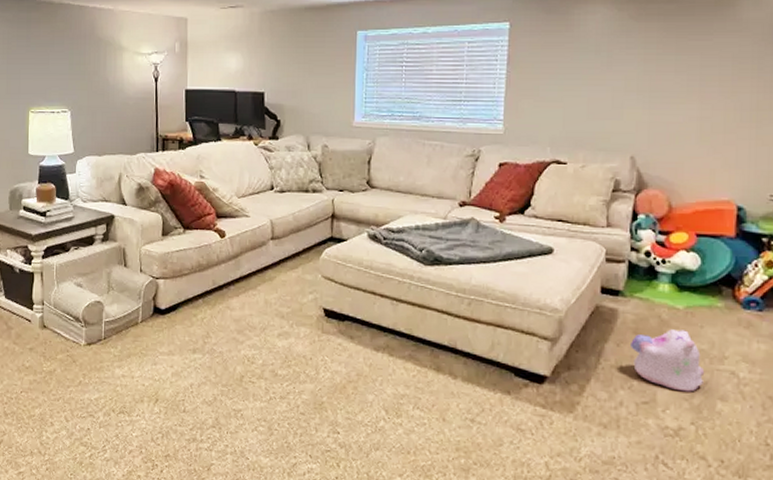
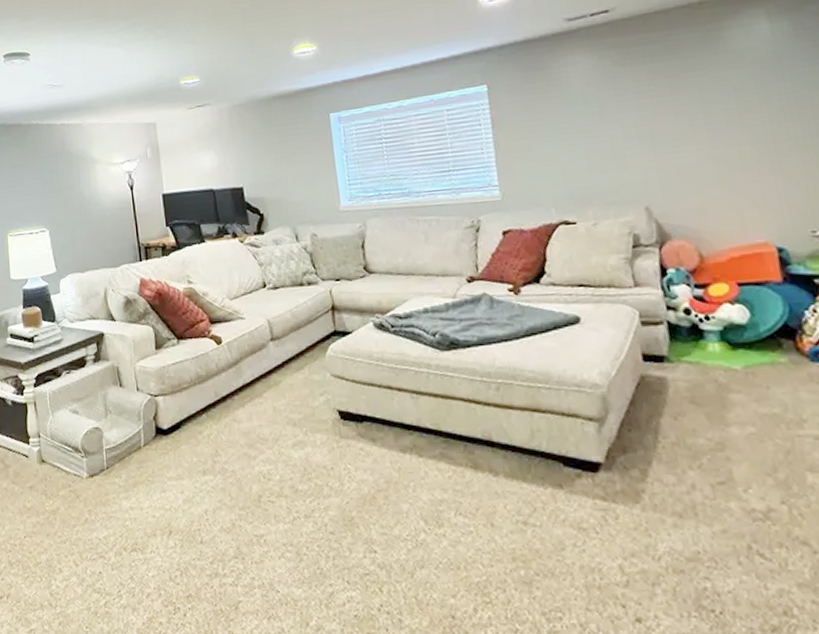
plush toy: present [631,329,705,392] -> none [689,393,785,466]

